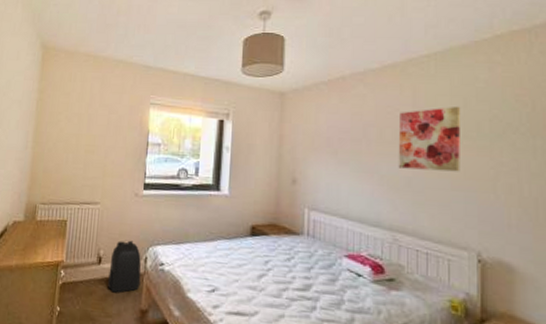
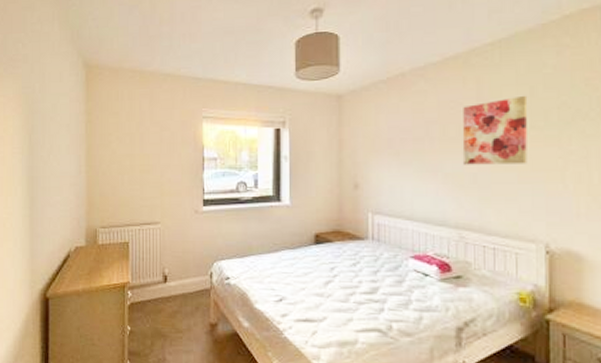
backpack: present [108,240,142,293] -> none [176,257,208,309]

